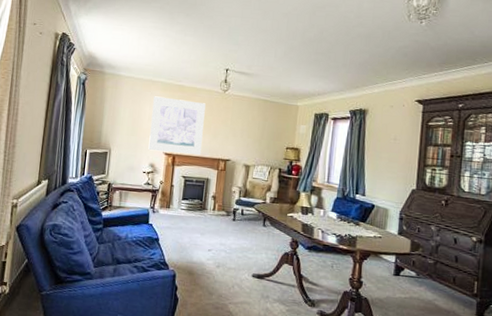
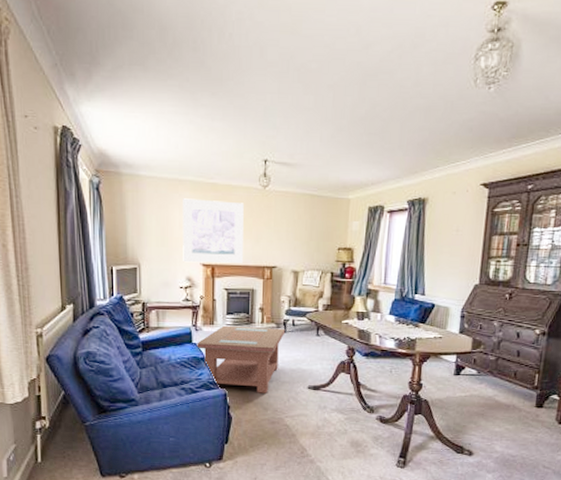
coffee table: none [152,209,235,278] -> present [197,325,286,393]

